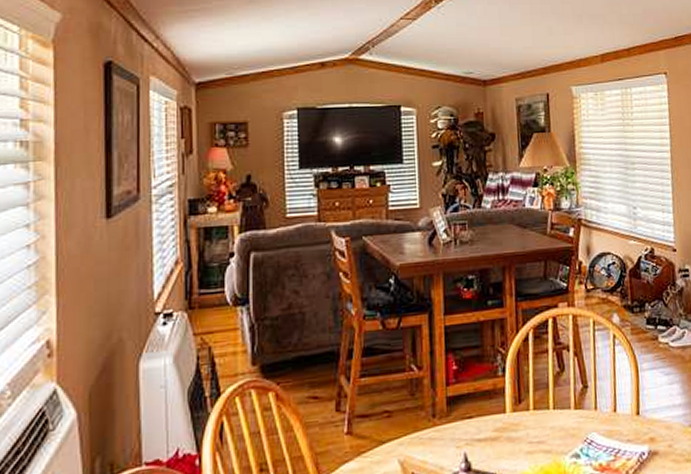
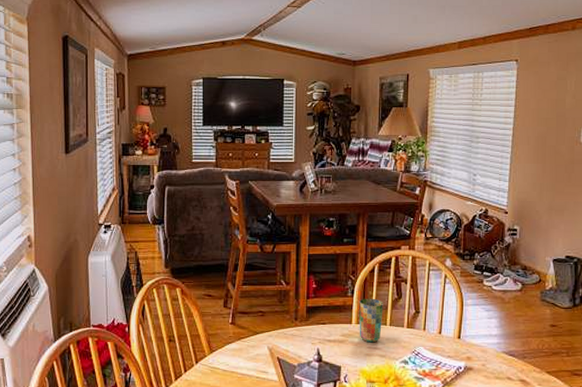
cup: none [513,375,544,436] -> present [359,298,383,343]

